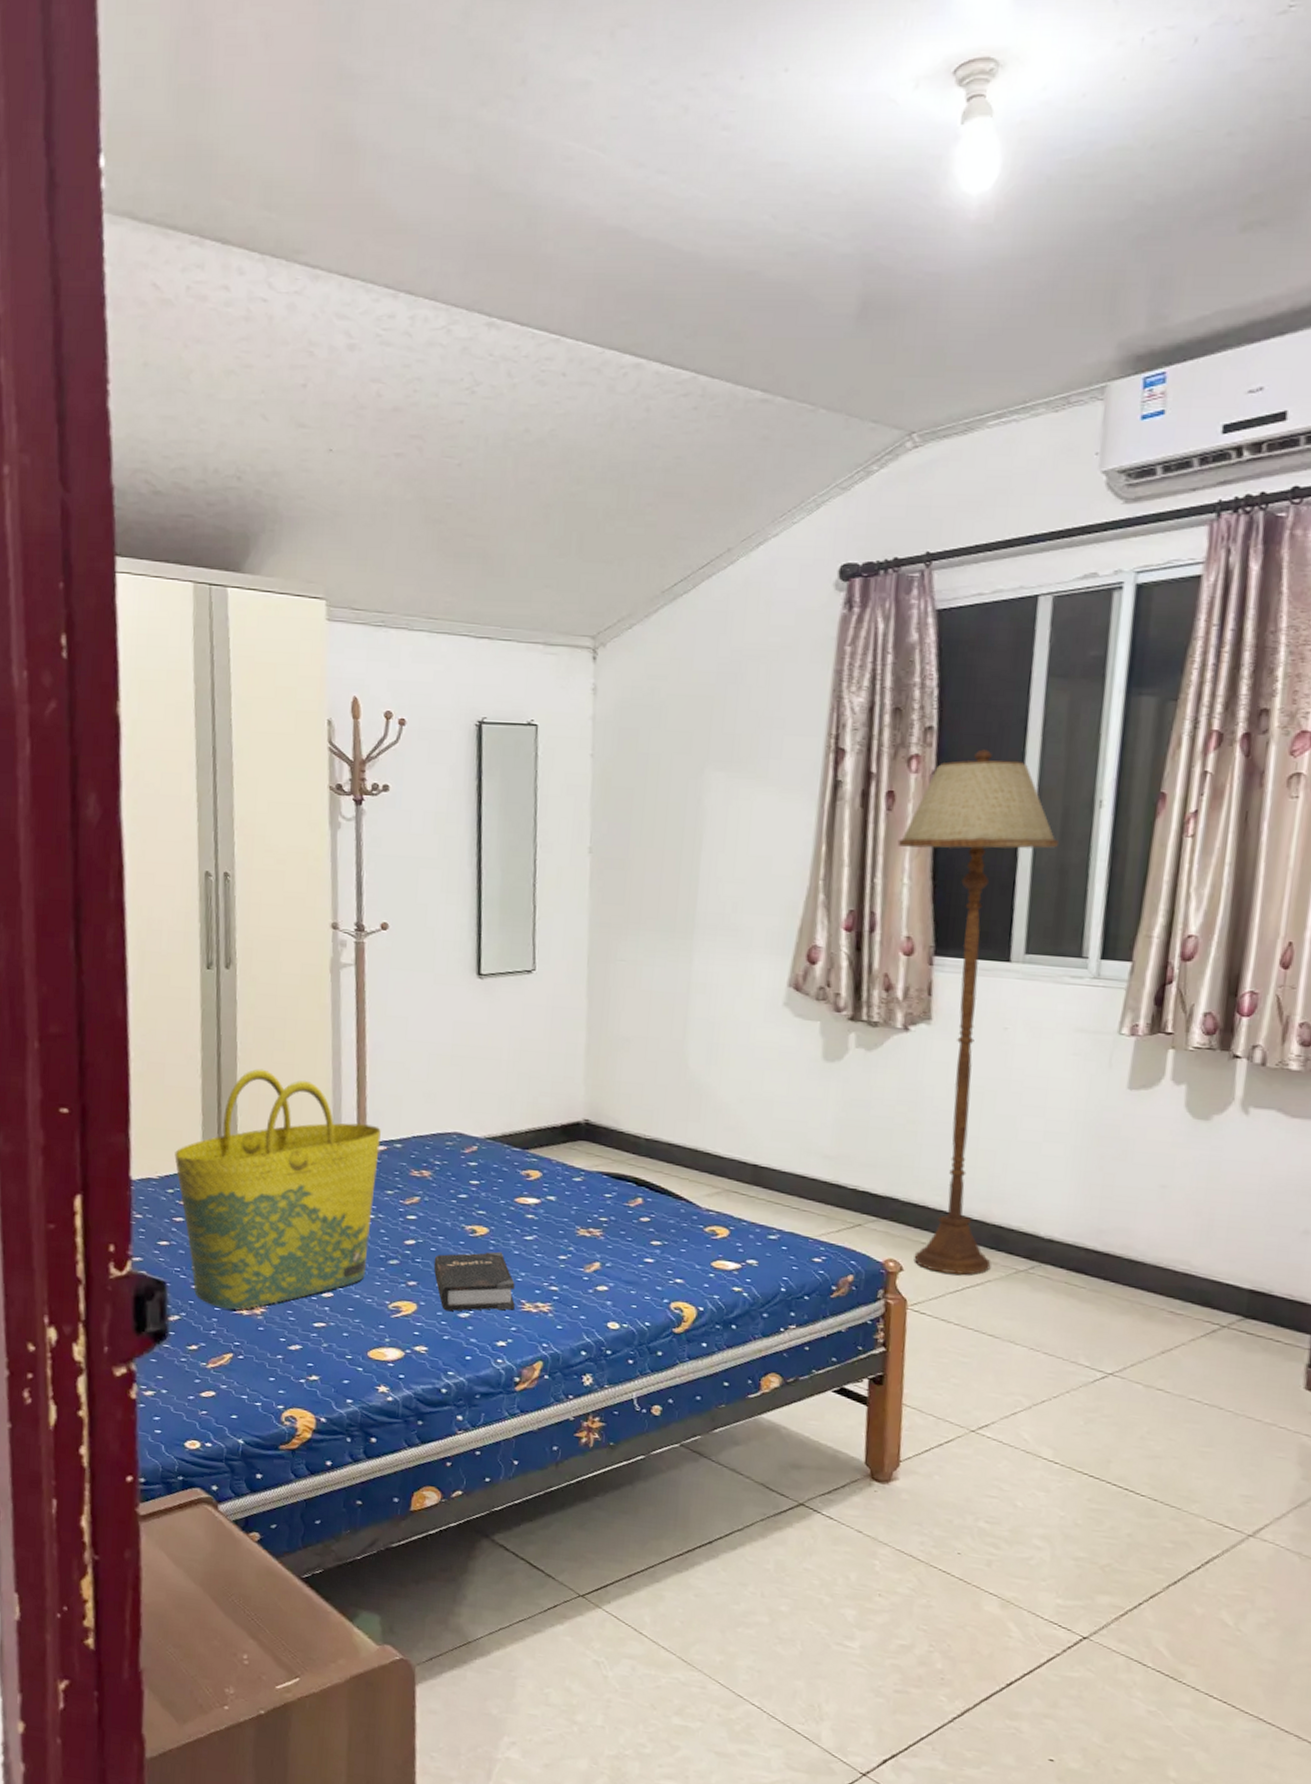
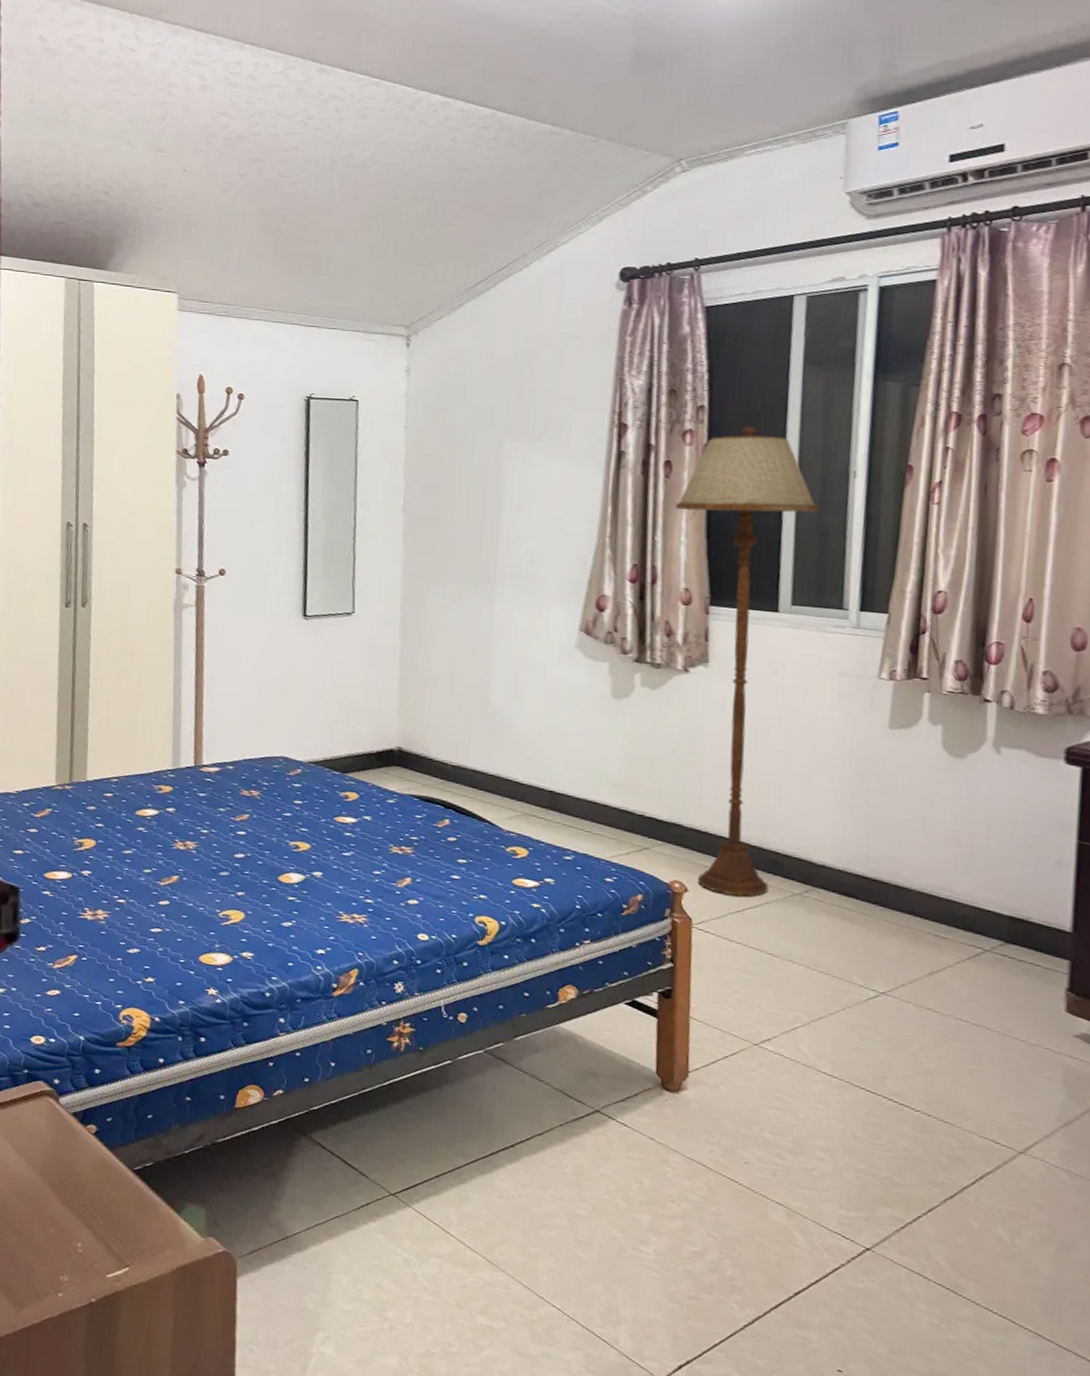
tote bag: present [174,1068,381,1310] -> none [31,696,215,914]
hardback book: present [433,1251,515,1311] -> none [260,866,334,921]

